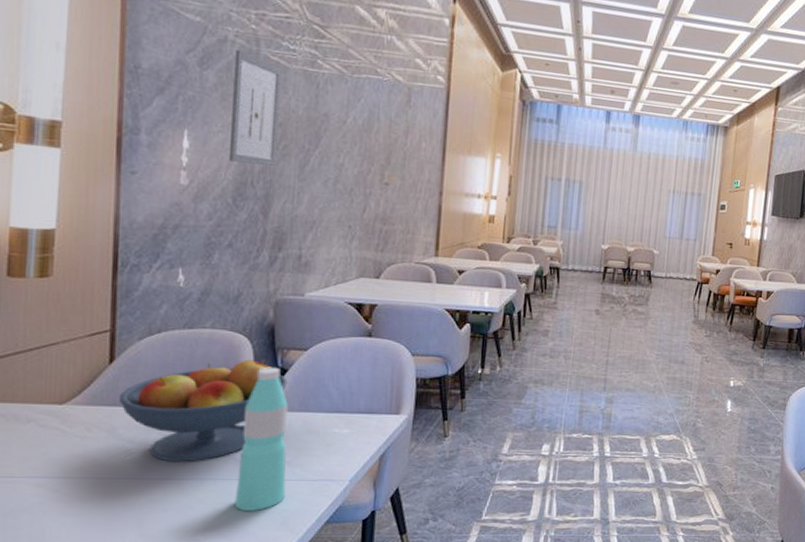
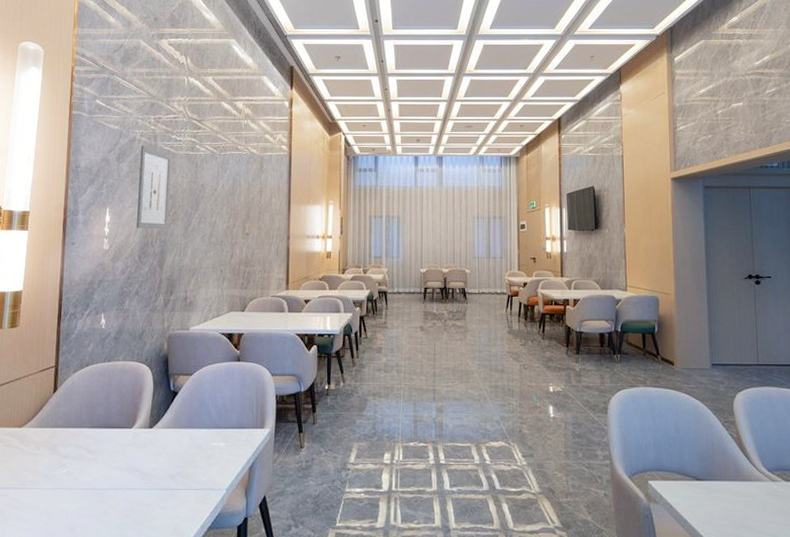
fruit bowl: present [118,358,288,462] -> none [59,383,178,474]
water bottle: present [234,367,288,511] -> none [139,391,178,517]

